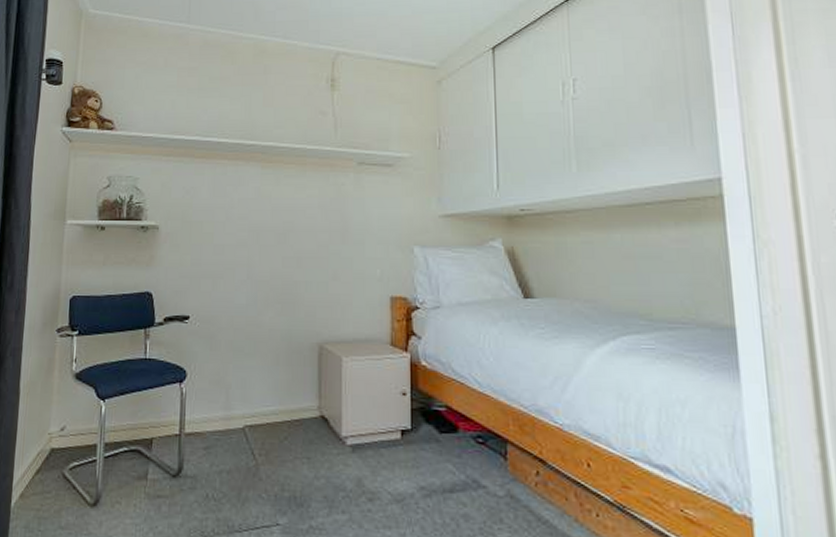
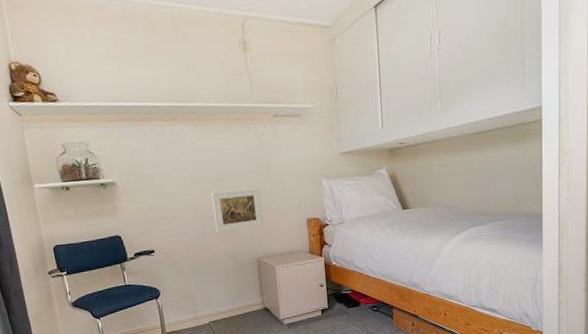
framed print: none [270,249,333,303] -> present [211,187,264,233]

